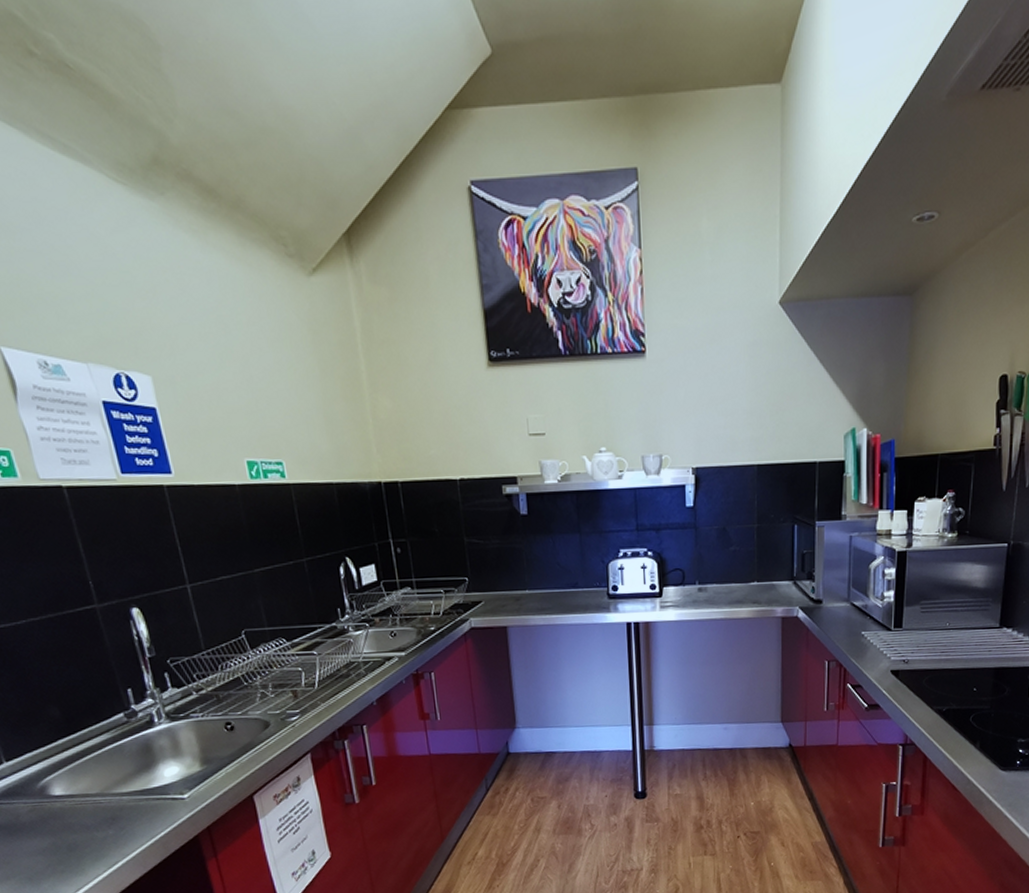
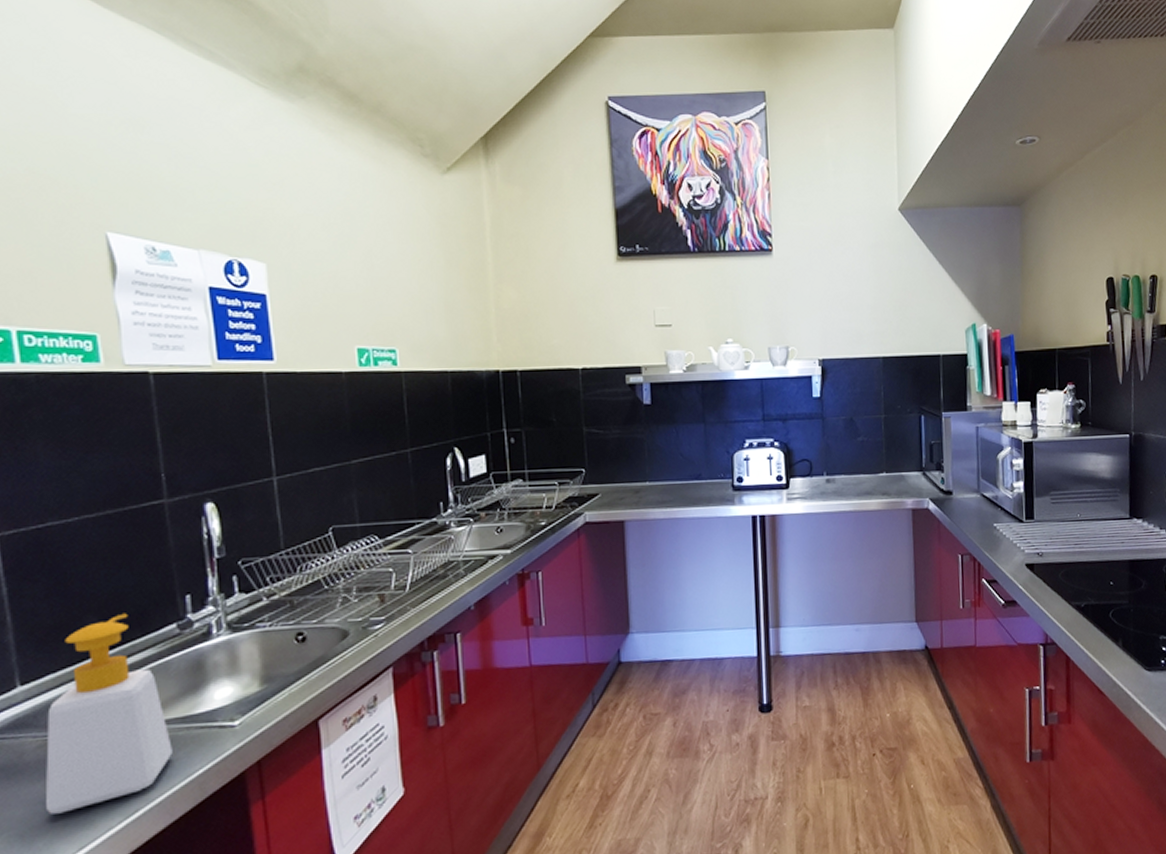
soap bottle: none [31,703,138,863] -> present [45,613,173,814]

